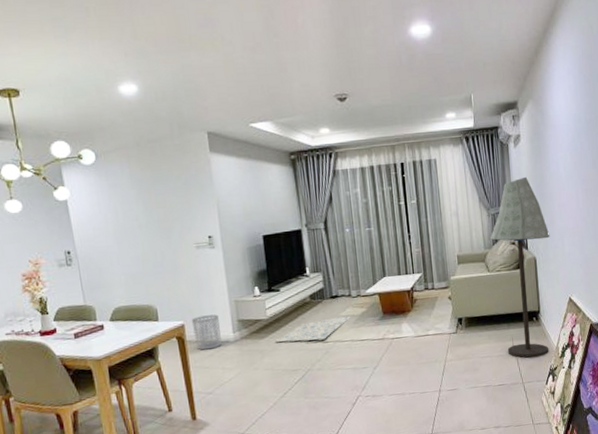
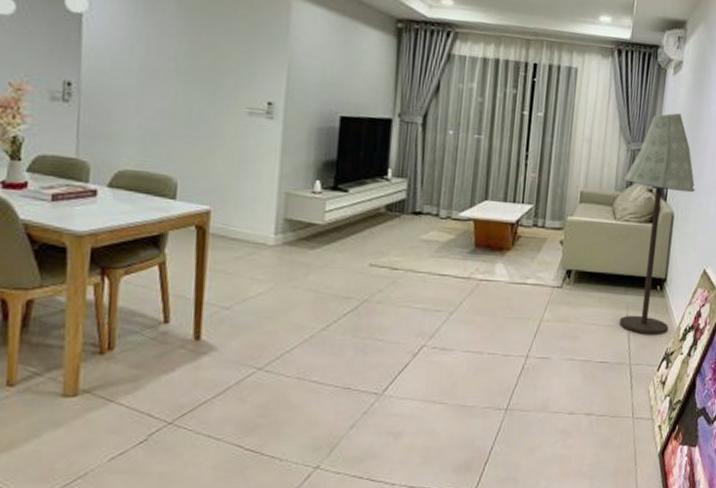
waste bin: present [191,314,222,350] -> none [220,204,259,250]
rug: present [274,316,351,343] -> none [327,239,434,265]

